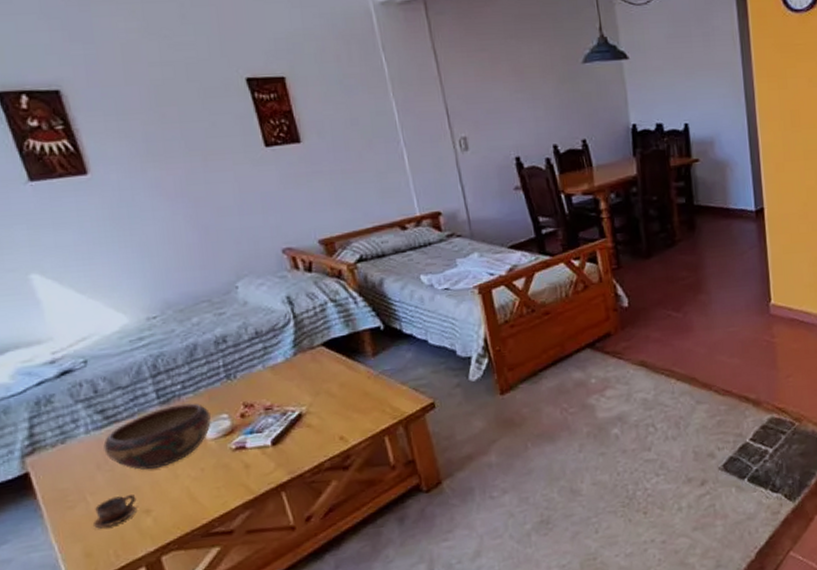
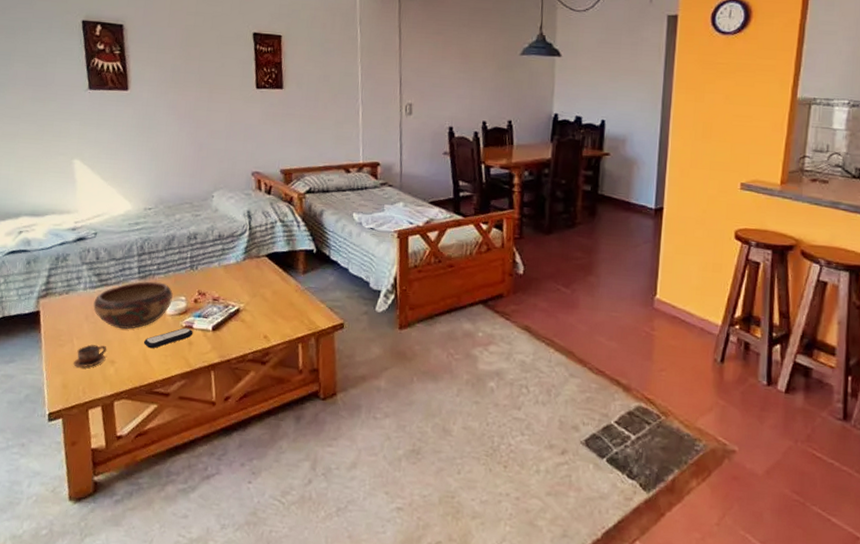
remote control: none [183,449,248,484] -> present [143,328,193,349]

